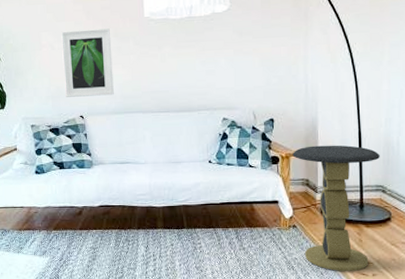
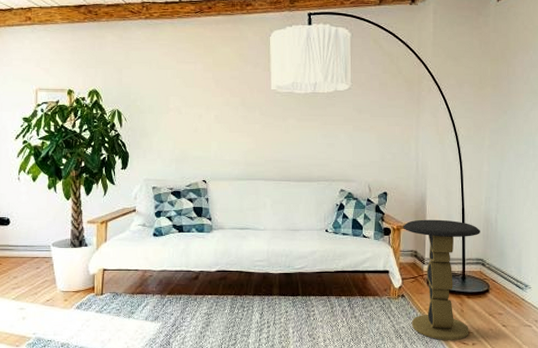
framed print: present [61,28,114,97] -> none [189,97,238,162]

